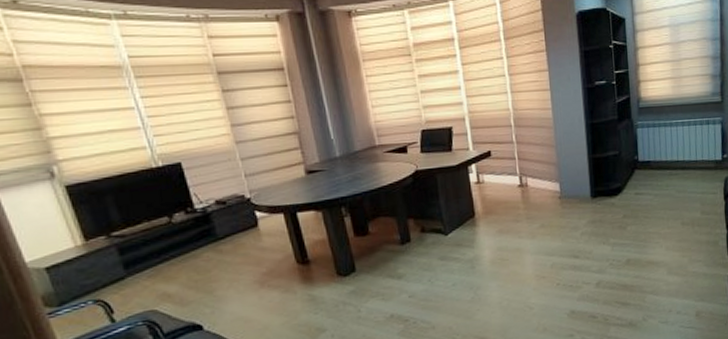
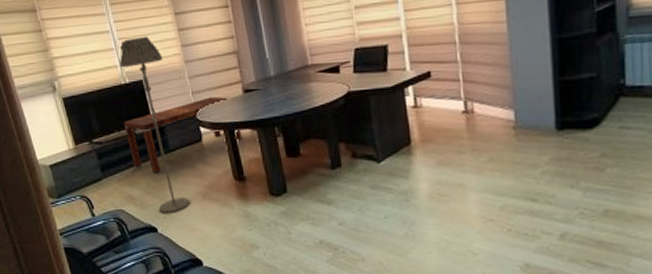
floor lamp: none [148,114,244,309] -> present [119,36,190,214]
coffee table: none [156,178,306,265] -> present [124,96,242,173]

